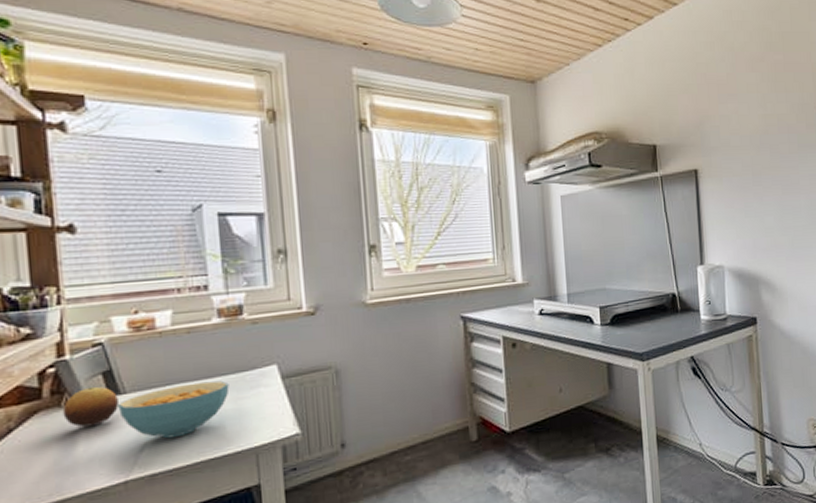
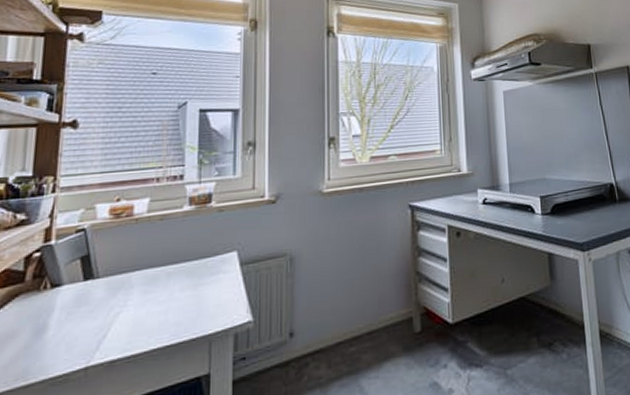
fruit: present [62,386,119,428] -> none [40,270,91,312]
cereal bowl: present [118,381,230,439] -> none [90,266,192,324]

